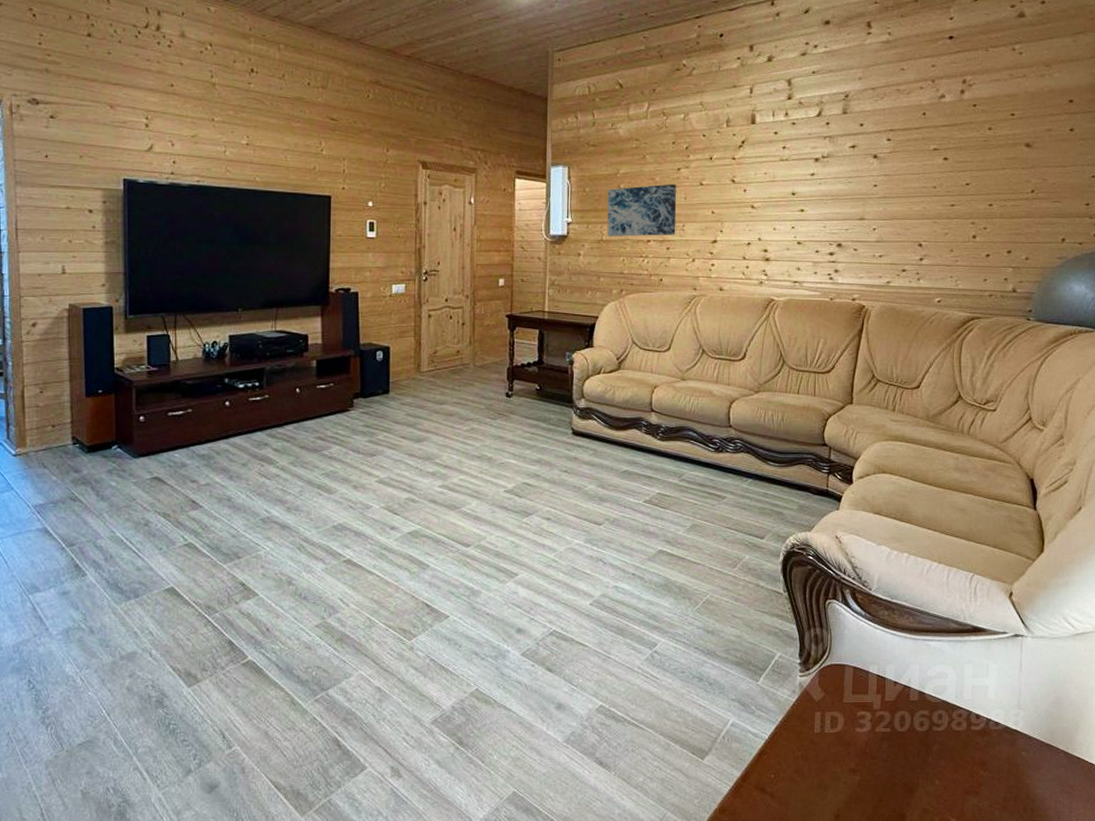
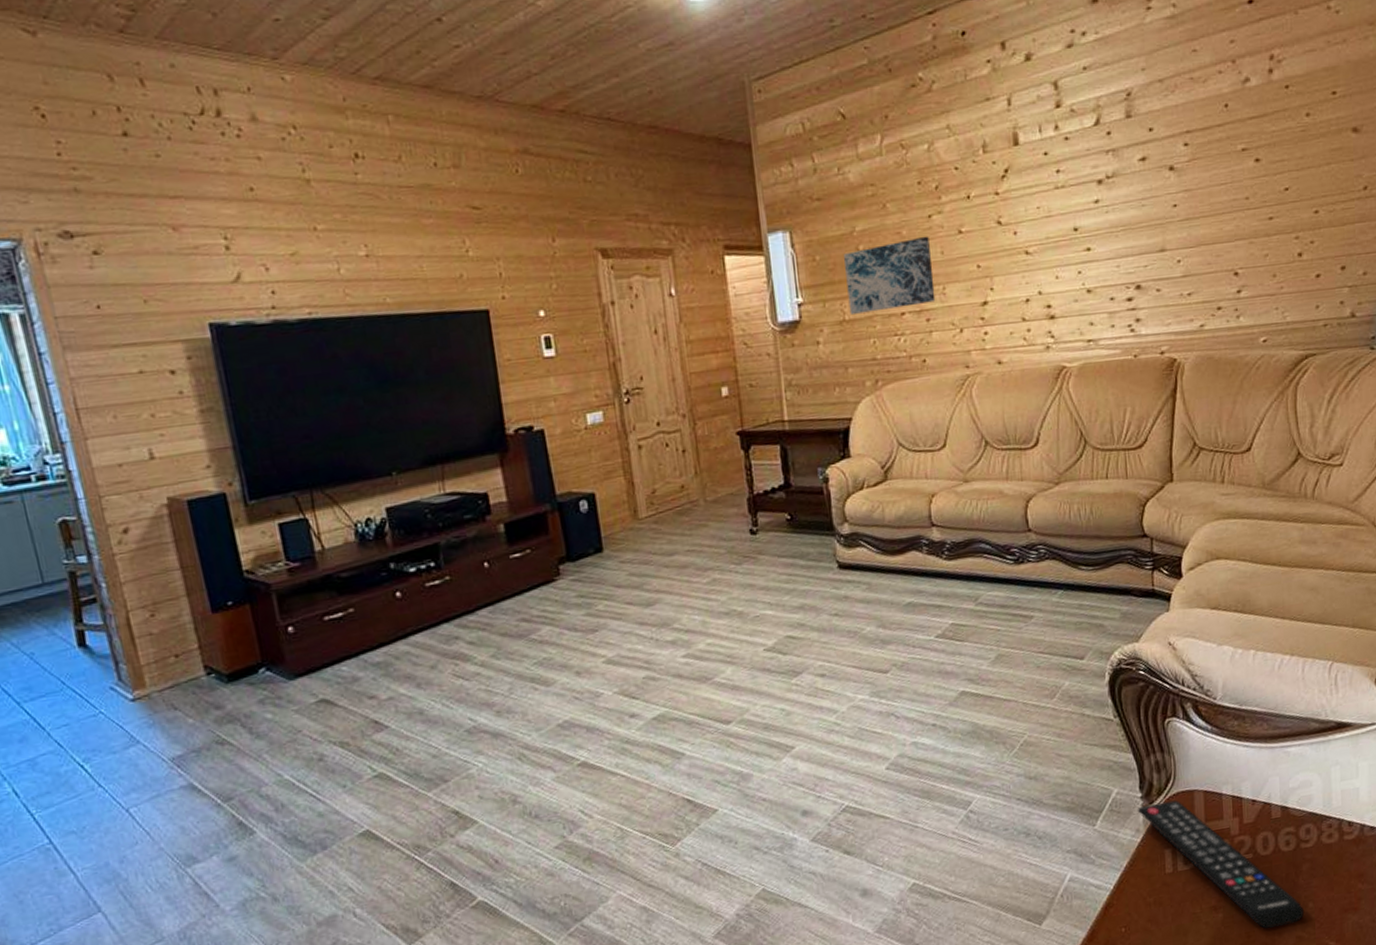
remote control: none [795,670,931,797] -> present [1137,800,1305,929]

